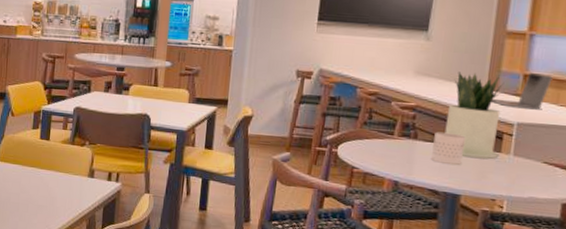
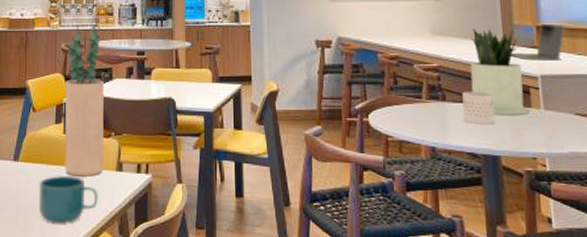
cup: none [12,177,70,219] -> present [38,176,98,224]
vase: none [39,31,82,180] -> present [65,18,104,177]

